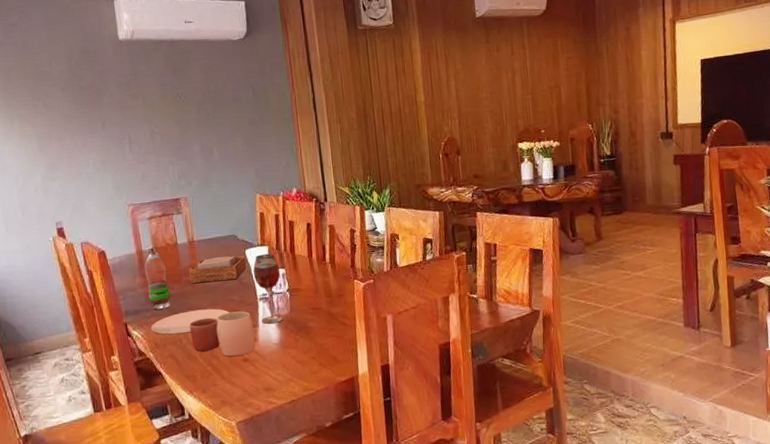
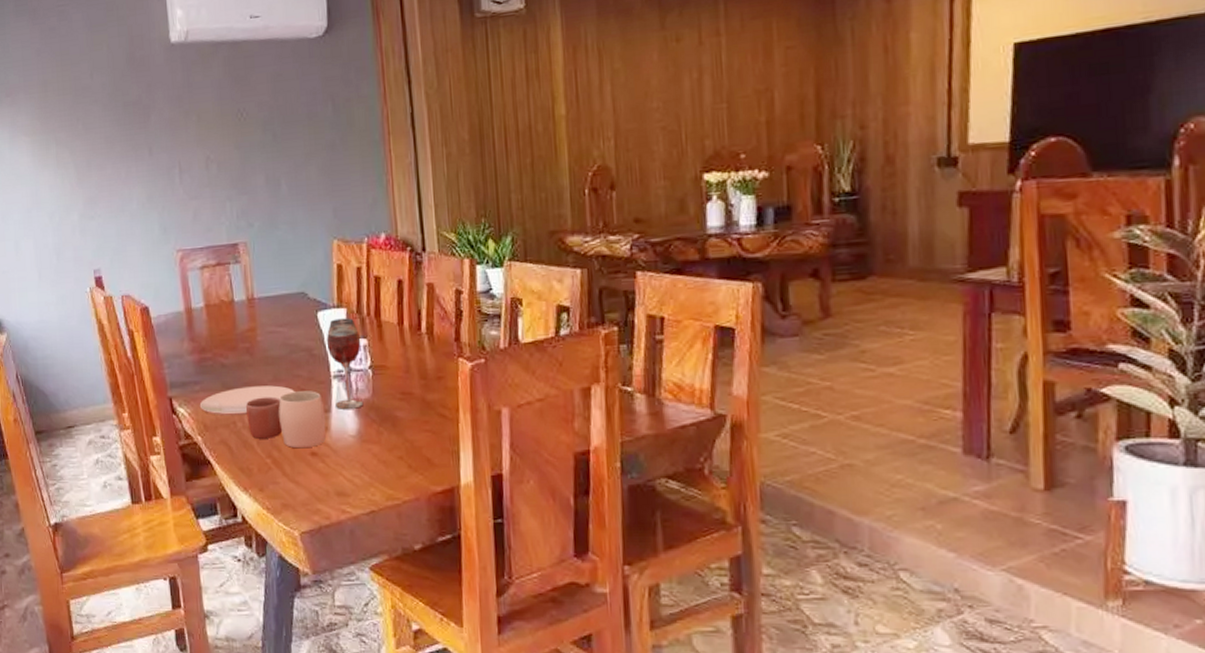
bottle: present [144,247,171,310] -> none [194,305,224,383]
napkin holder: present [189,255,247,283] -> none [247,319,319,352]

